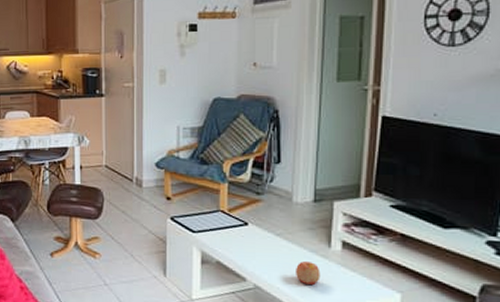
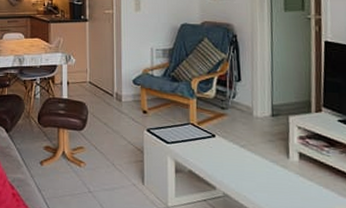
apple: present [296,262,321,285] -> none [260,171,282,193]

